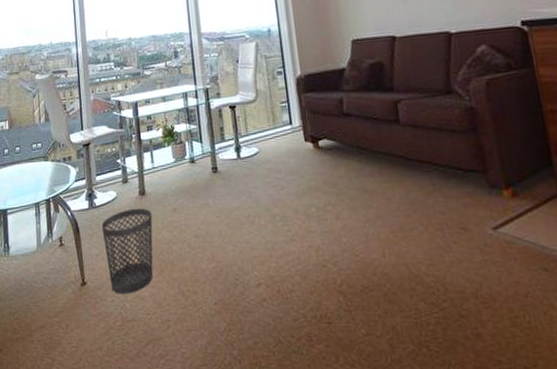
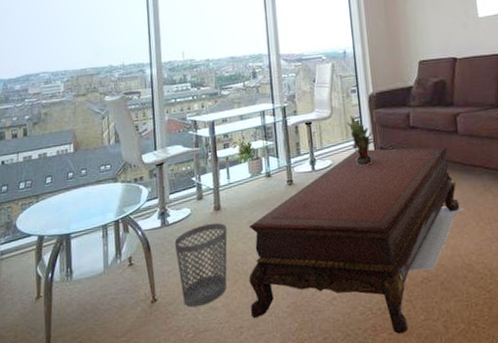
coffee table: none [173,137,408,347] -> present [248,147,463,334]
potted plant: none [273,100,307,156] -> present [346,116,377,166]

